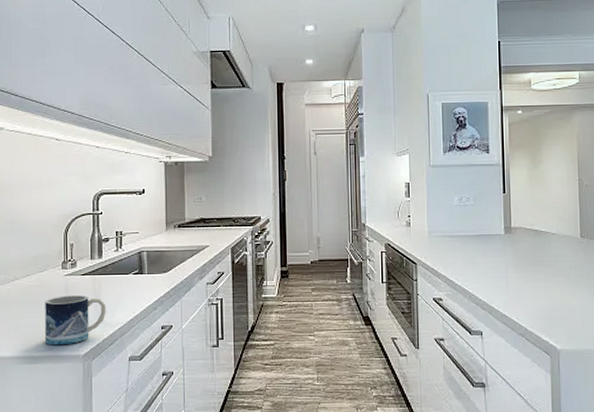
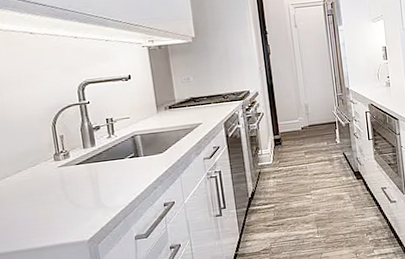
mug: present [45,295,106,346] -> none [41,183,106,236]

